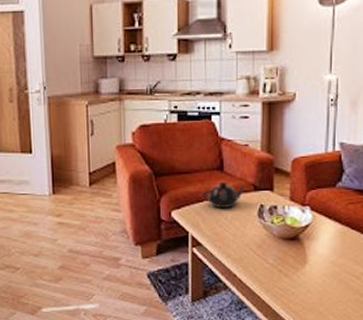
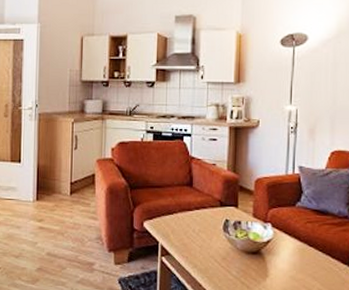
teapot: present [202,181,246,208] -> none [172,196,212,221]

